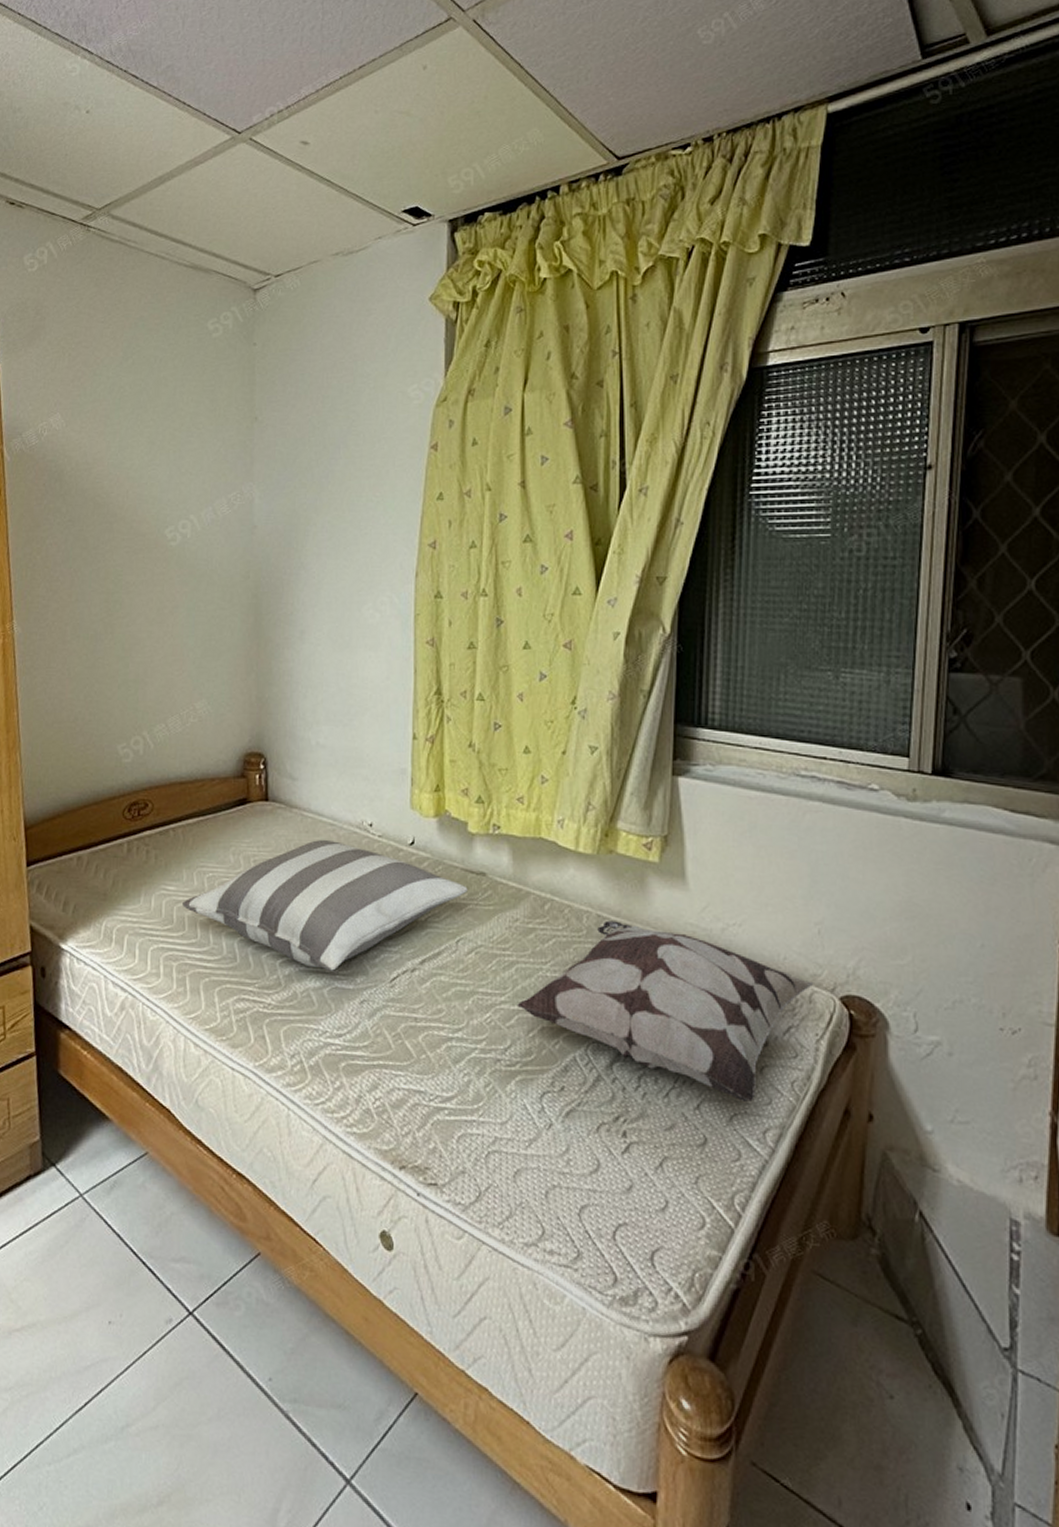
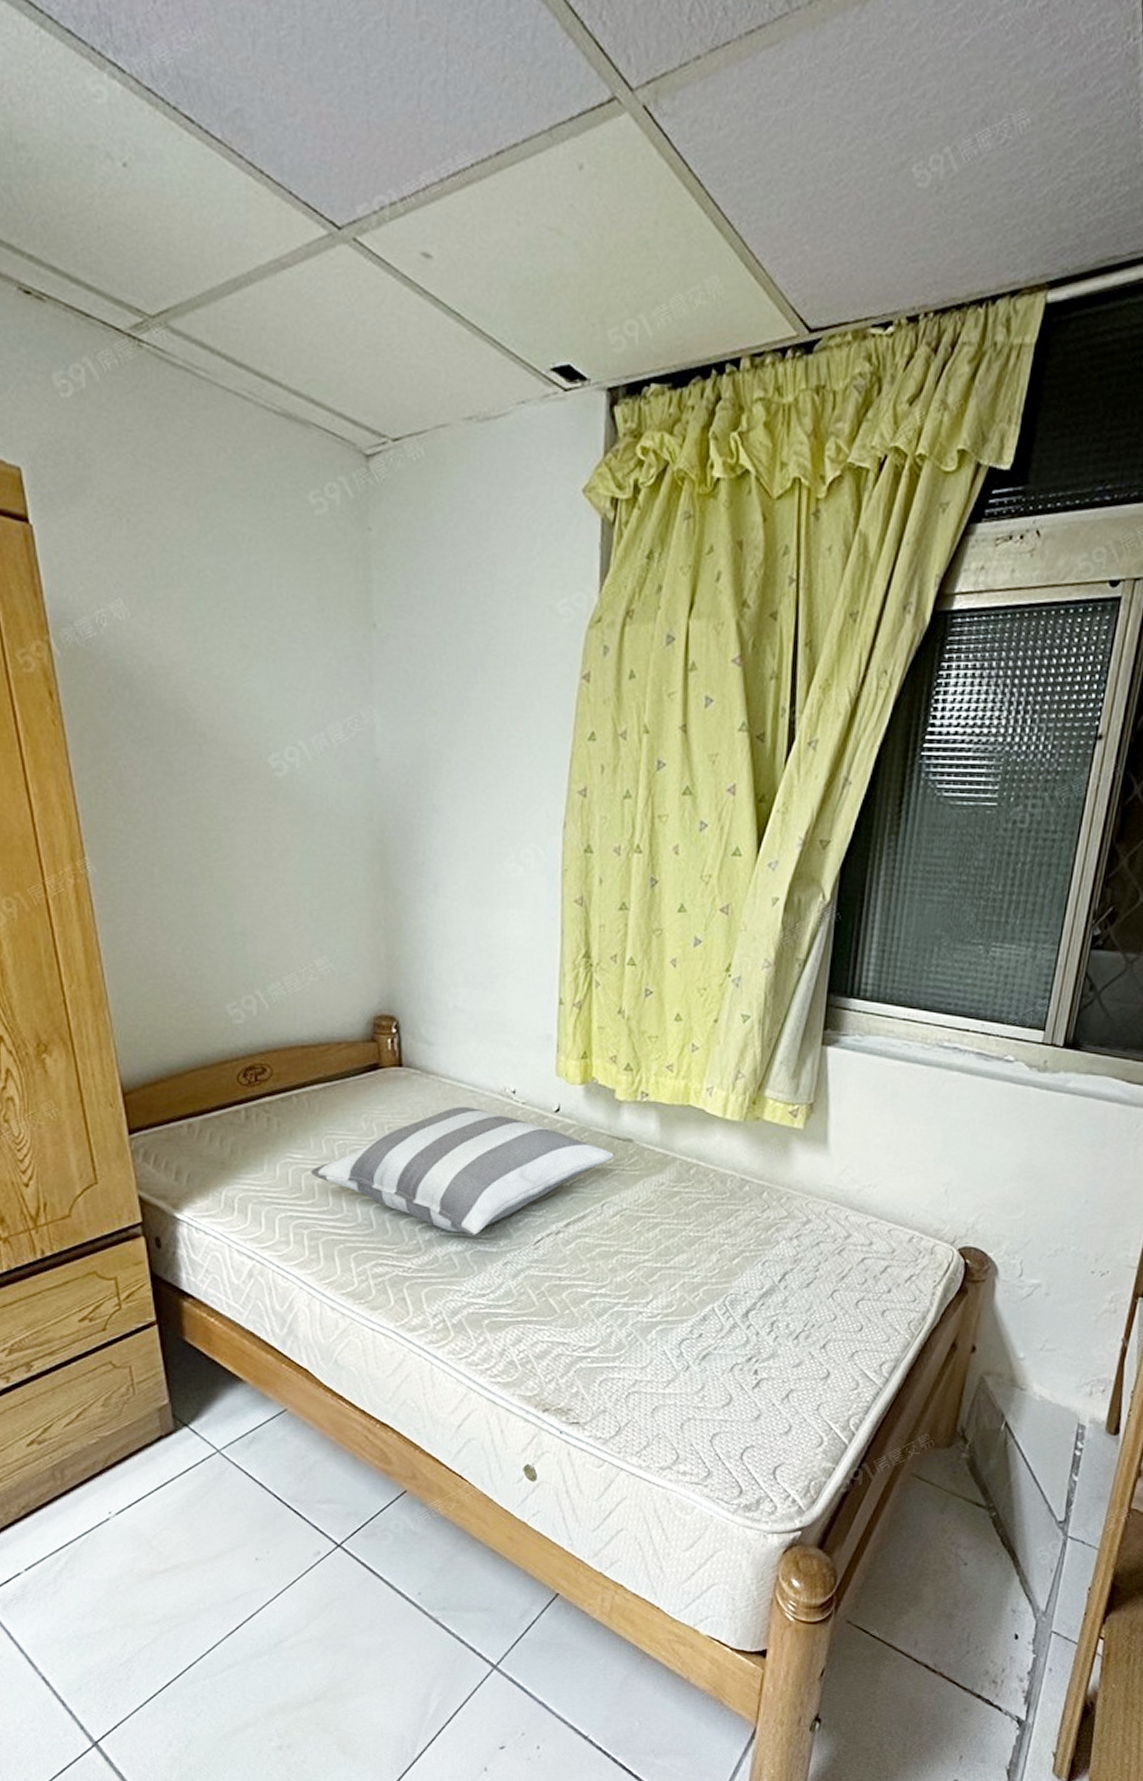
decorative pillow: present [517,920,814,1103] -> none [660,1183,937,1341]

